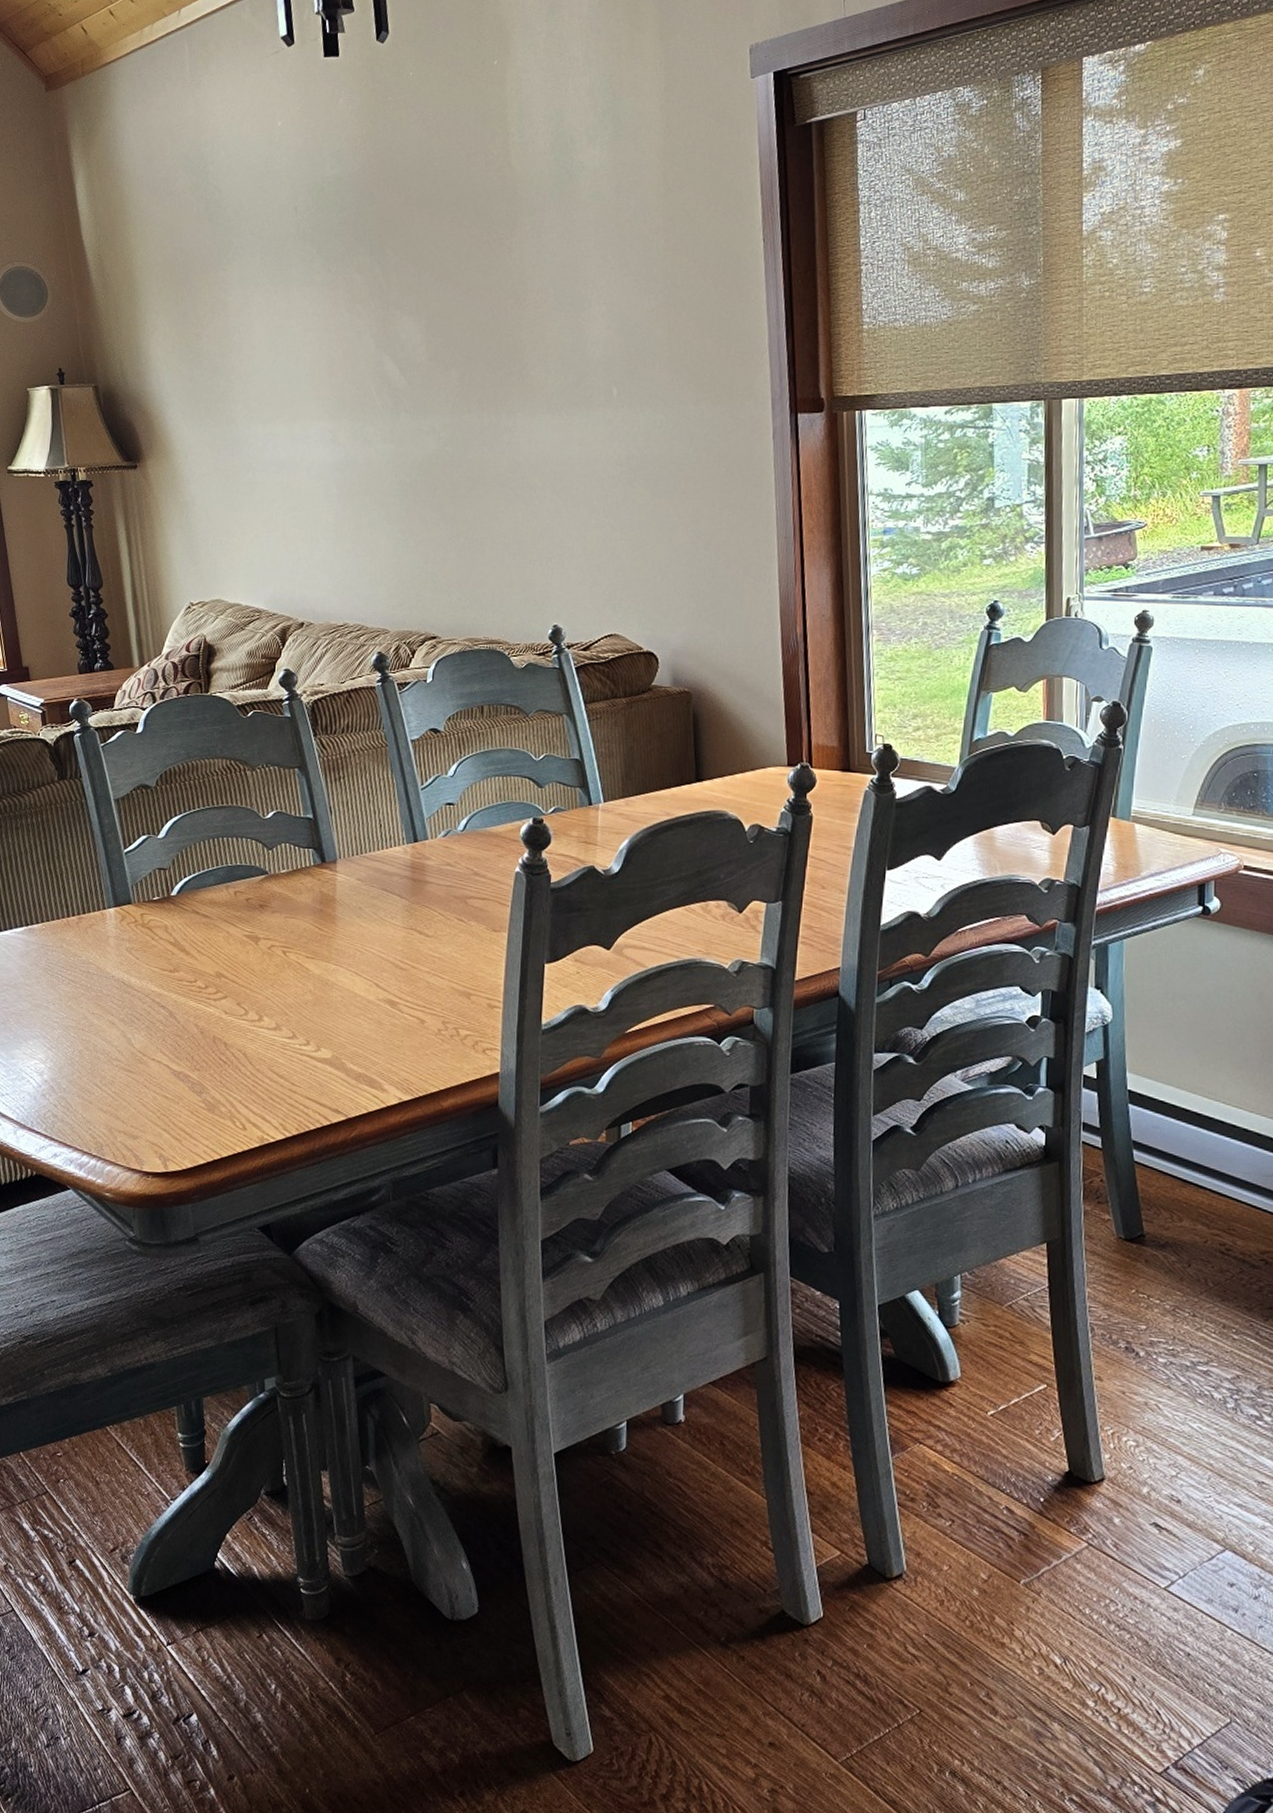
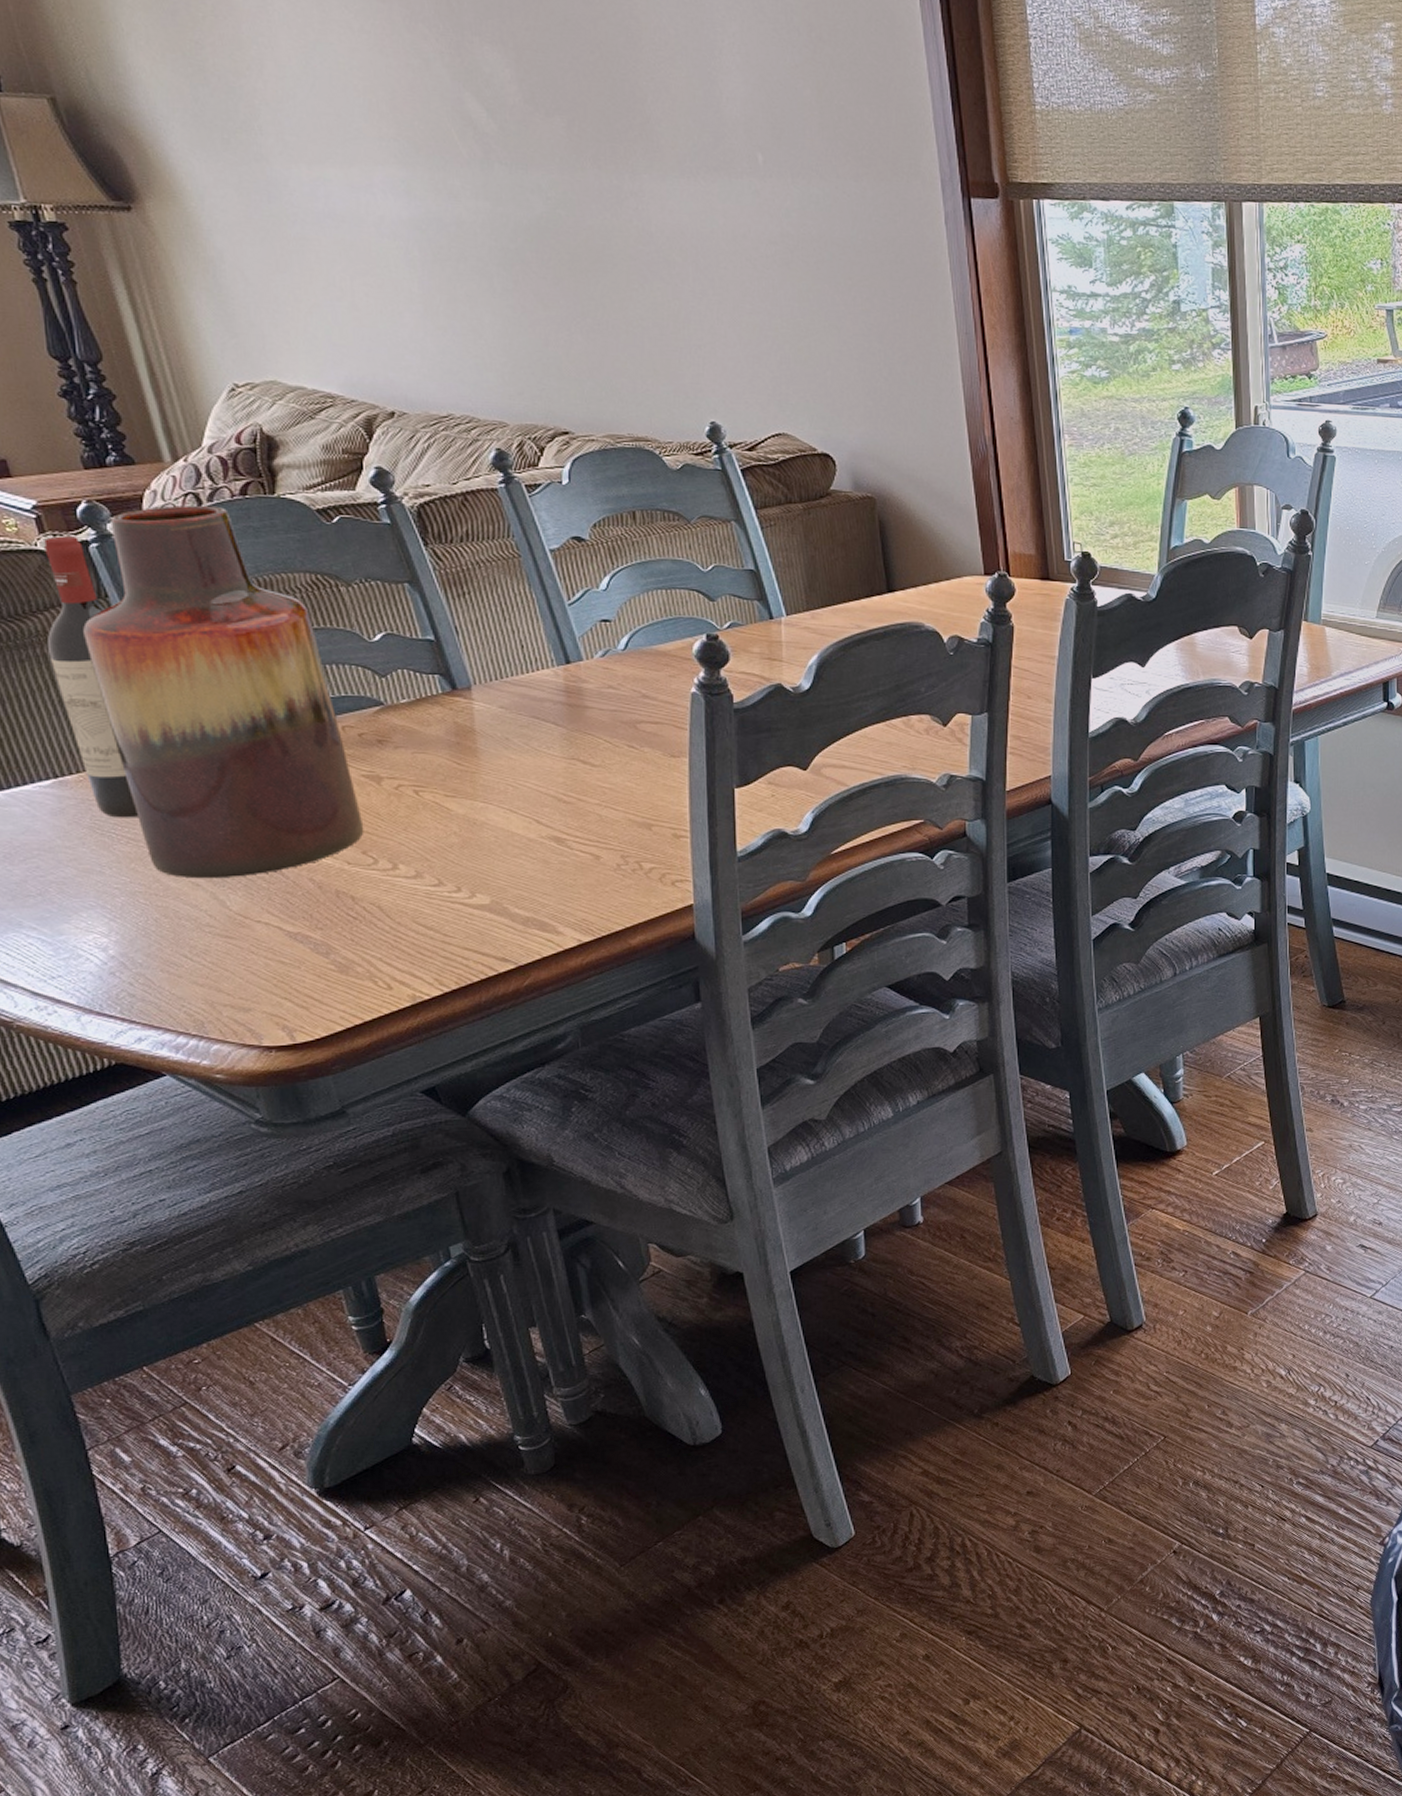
wine bottle: none [35,727,80,963] -> present [44,536,139,818]
vase: none [61,702,241,1019] -> present [83,505,364,879]

